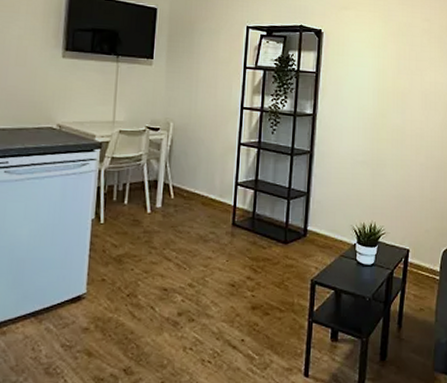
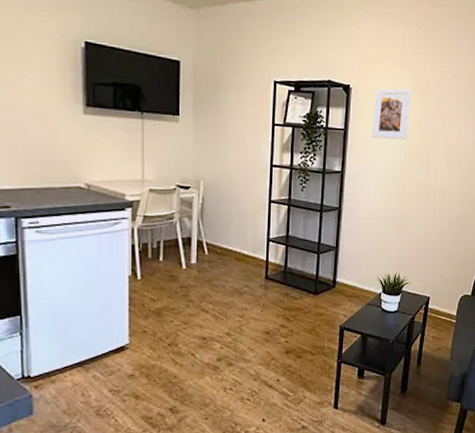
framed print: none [344,33,384,83] -> present [371,89,412,140]

